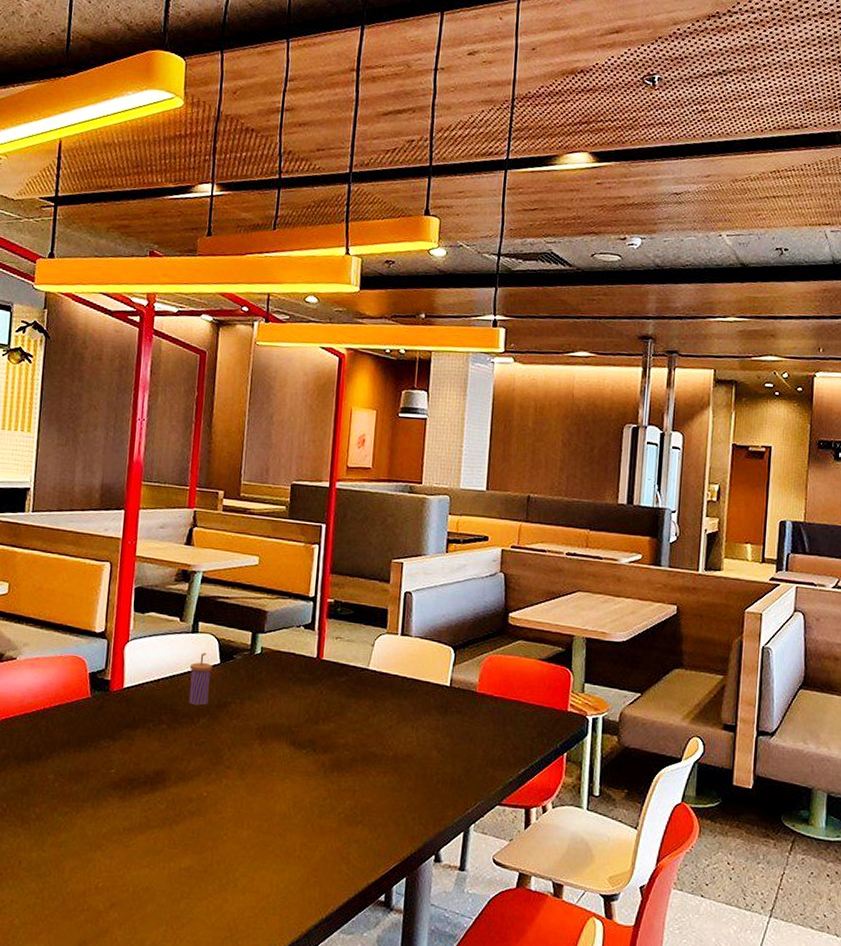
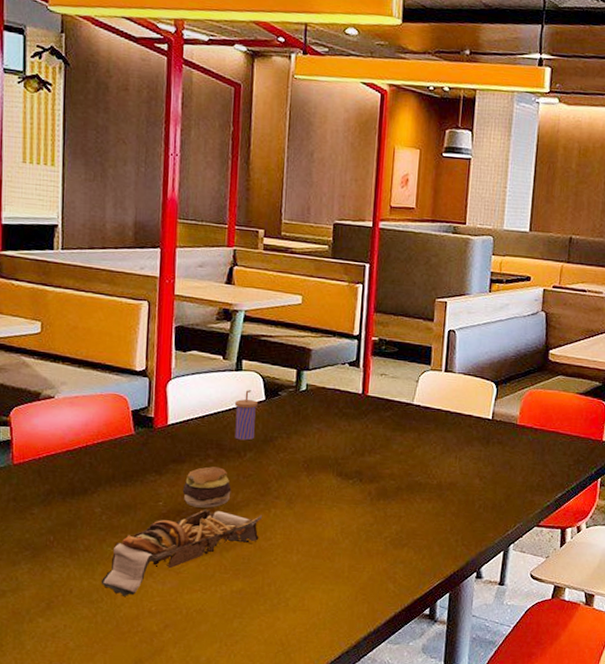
food tray: none [49,778,213,871] -> present [101,509,262,596]
burger: none [134,733,184,777] -> present [182,466,231,508]

